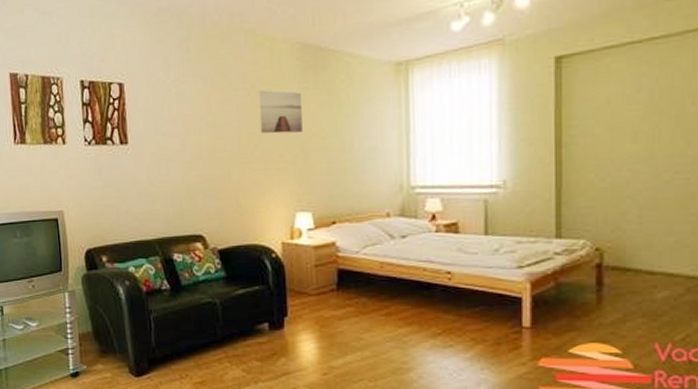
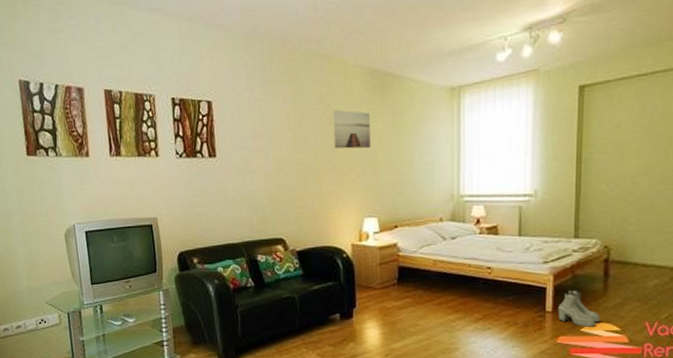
boots: none [538,300,594,347] -> present [558,289,600,327]

